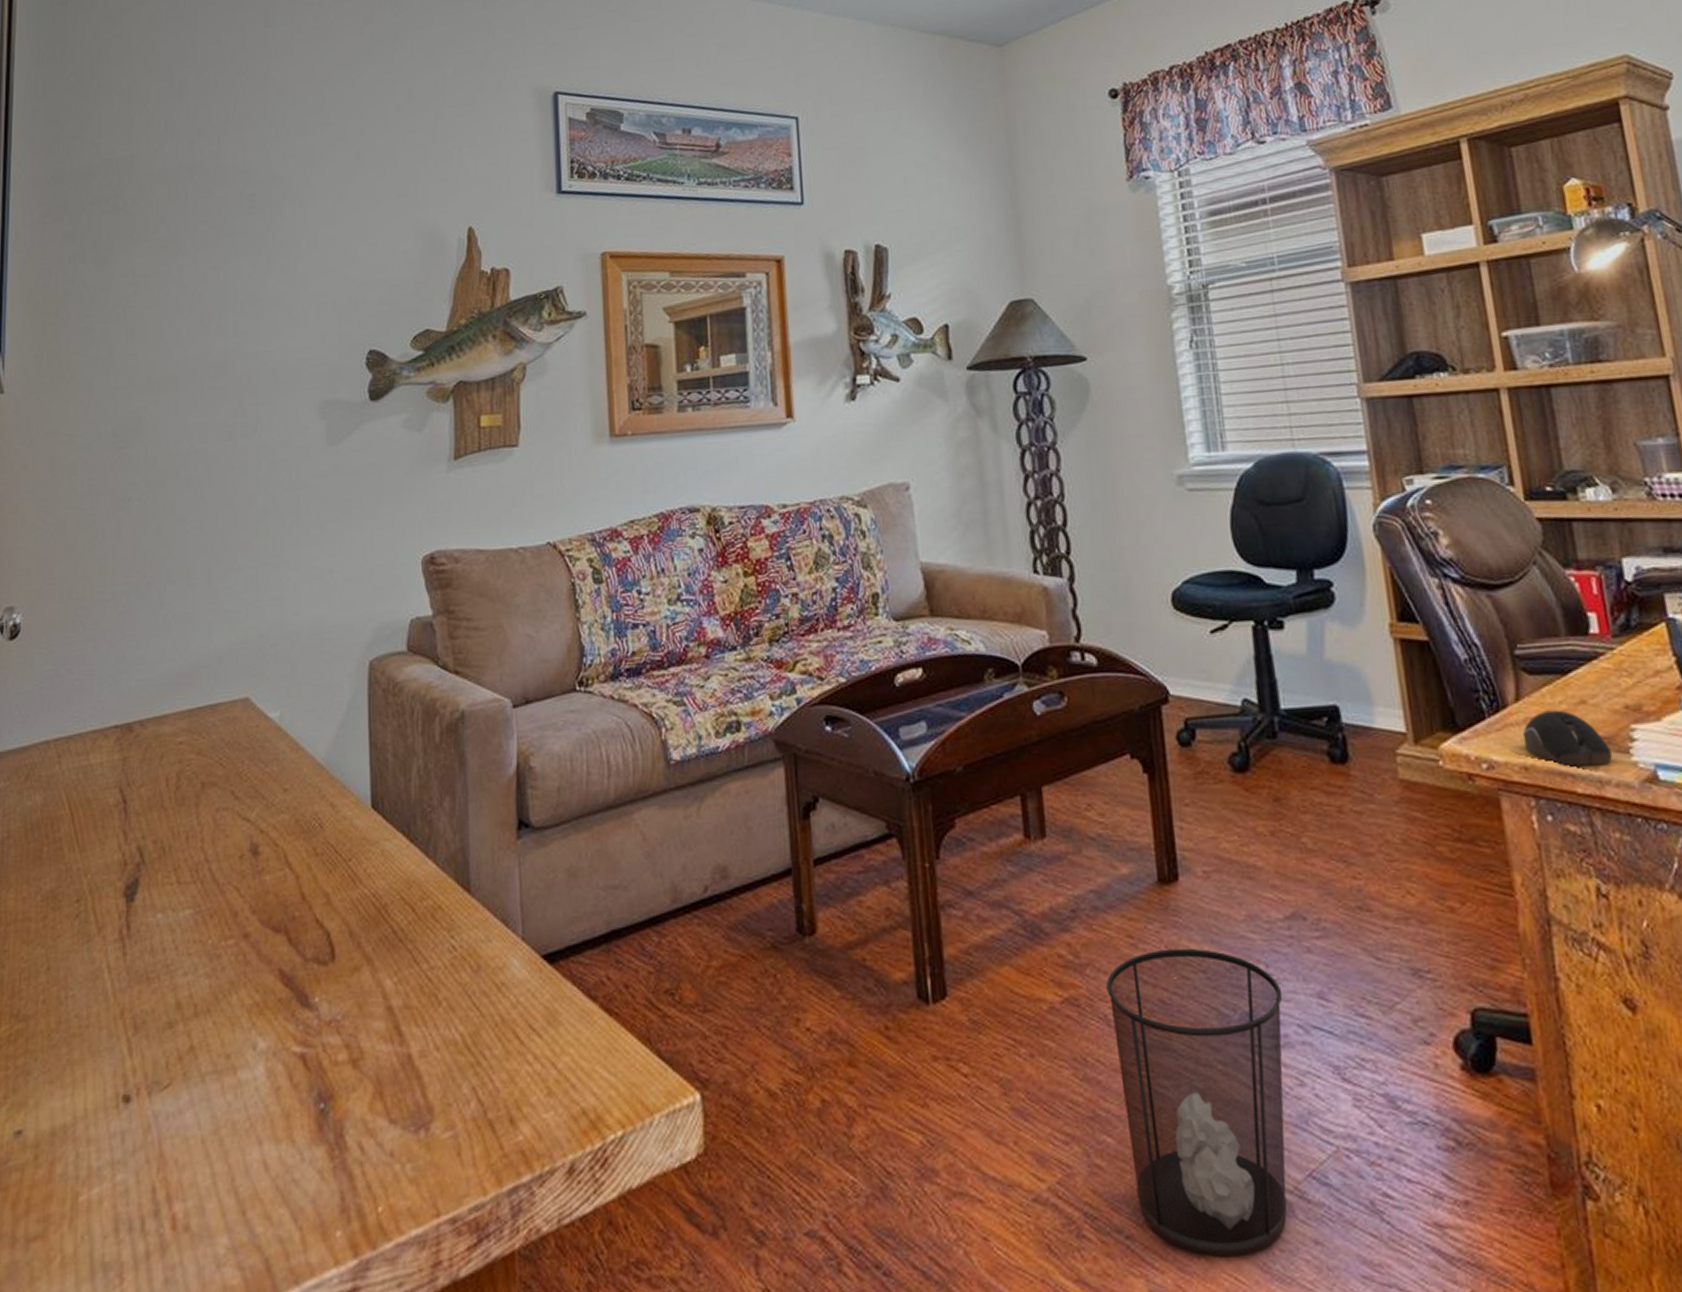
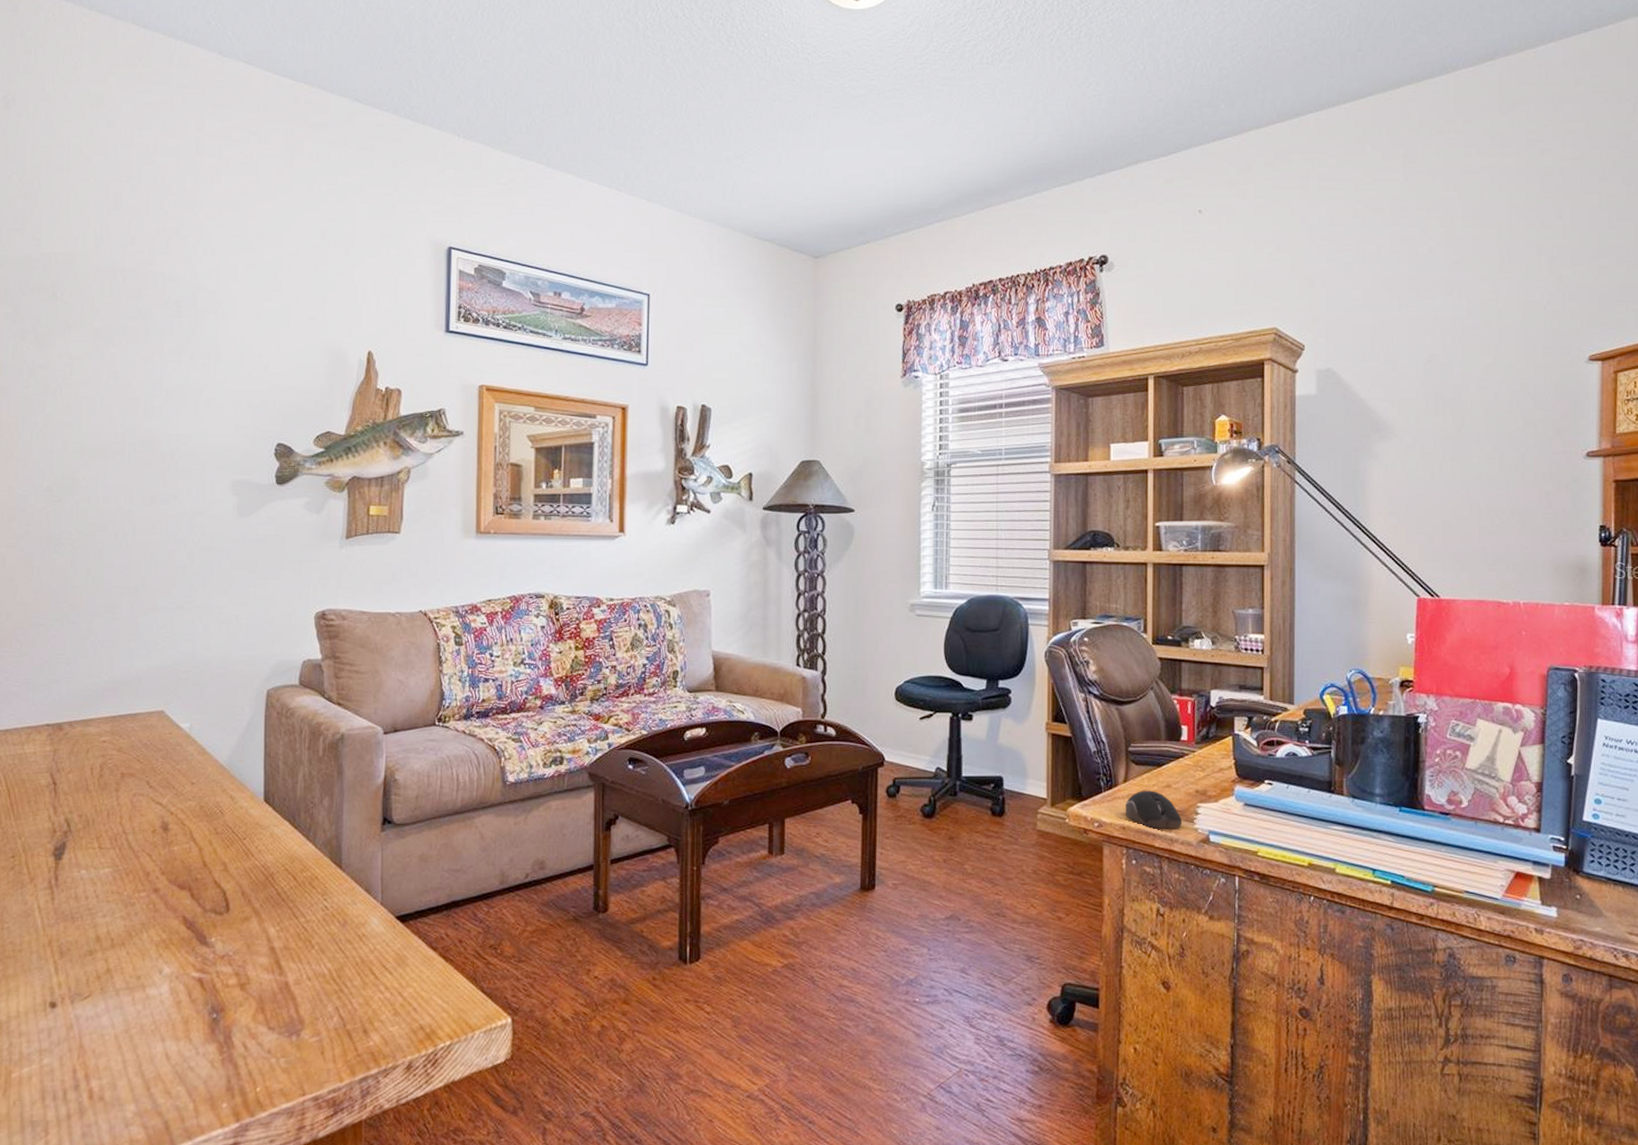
waste bin: present [1106,948,1288,1259] -> none [815,934,937,1137]

